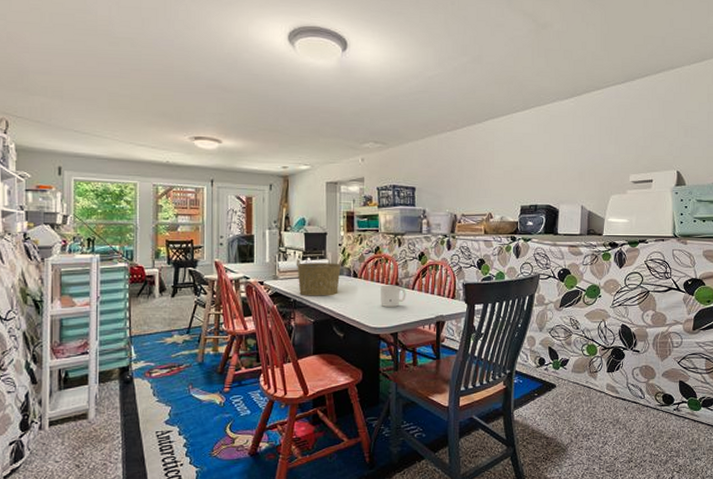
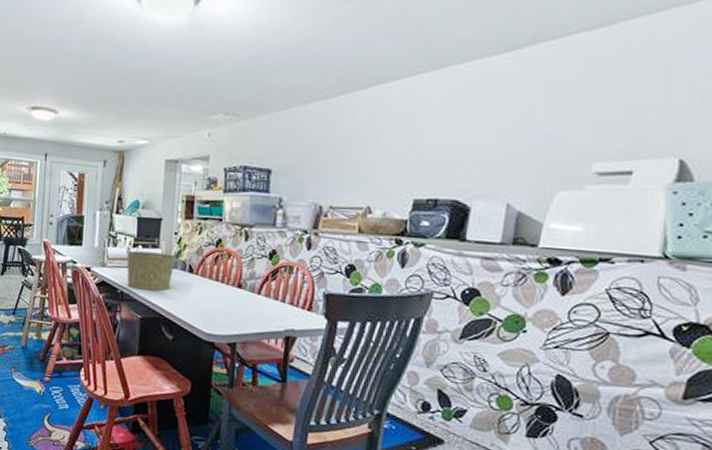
mug: present [381,285,406,307] -> none [218,285,250,313]

